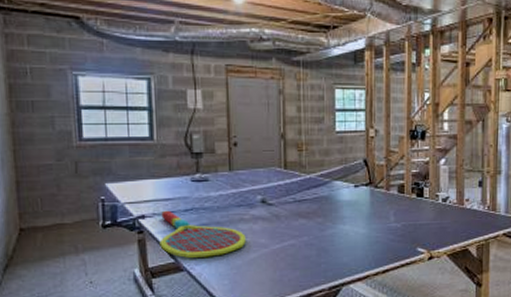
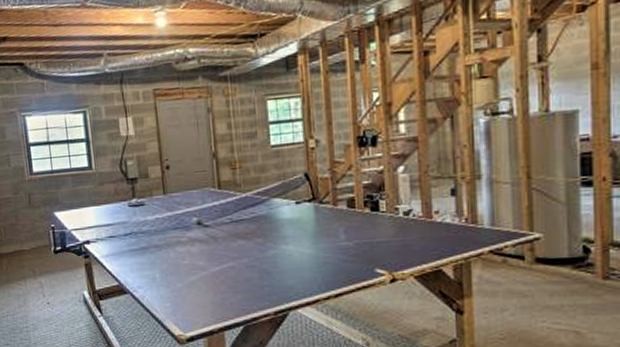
tennis racket: present [159,210,246,258] -> none [103,235,185,281]

